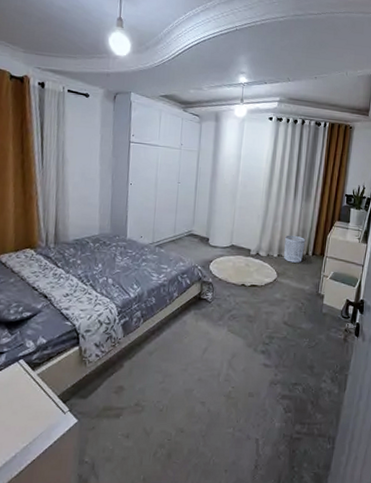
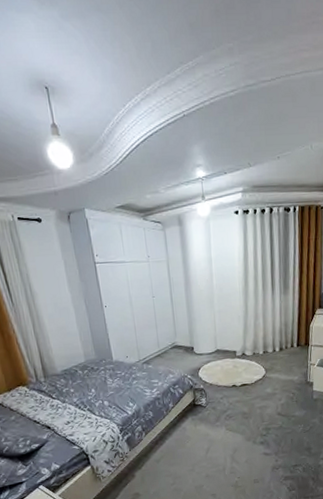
waste bin: present [284,235,306,263] -> none [268,330,289,357]

